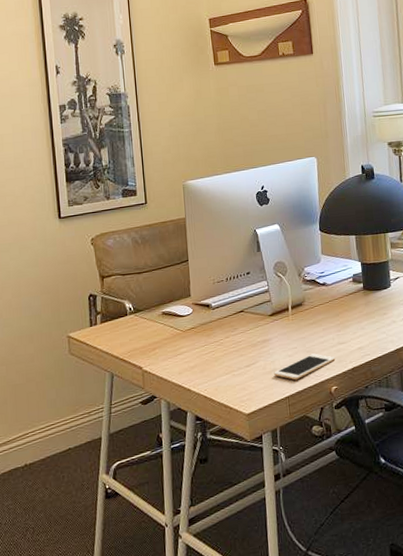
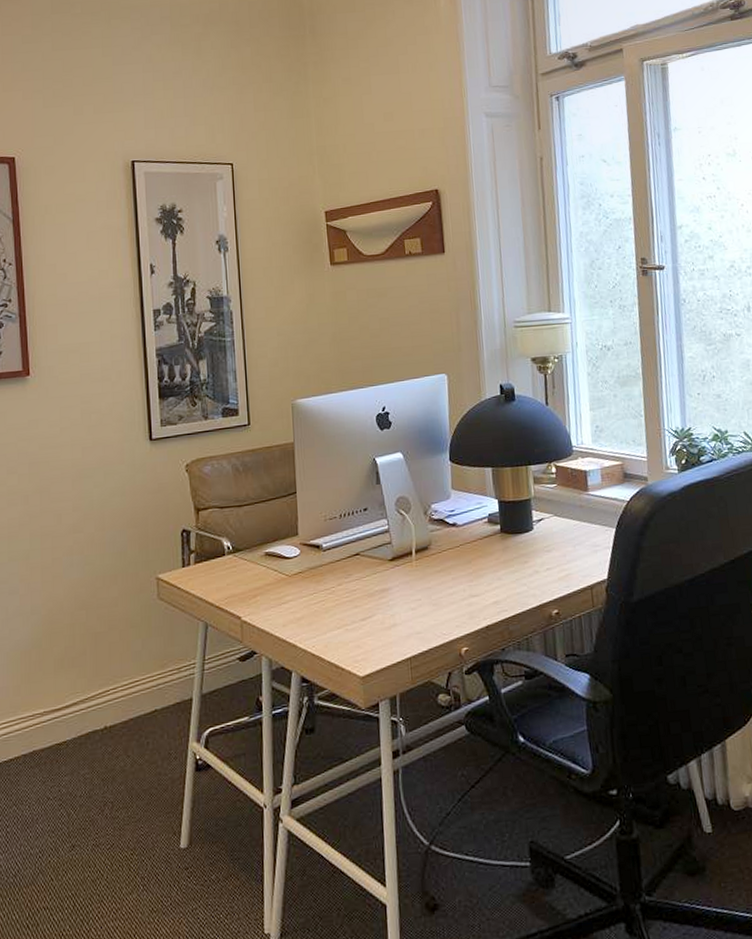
cell phone: present [274,353,336,380] -> none [394,607,467,639]

